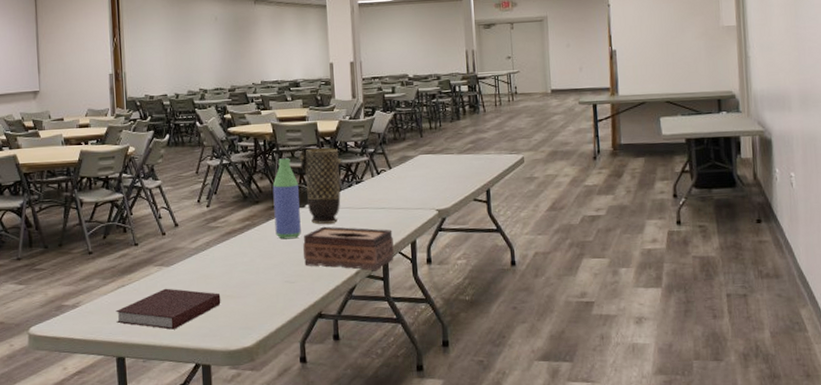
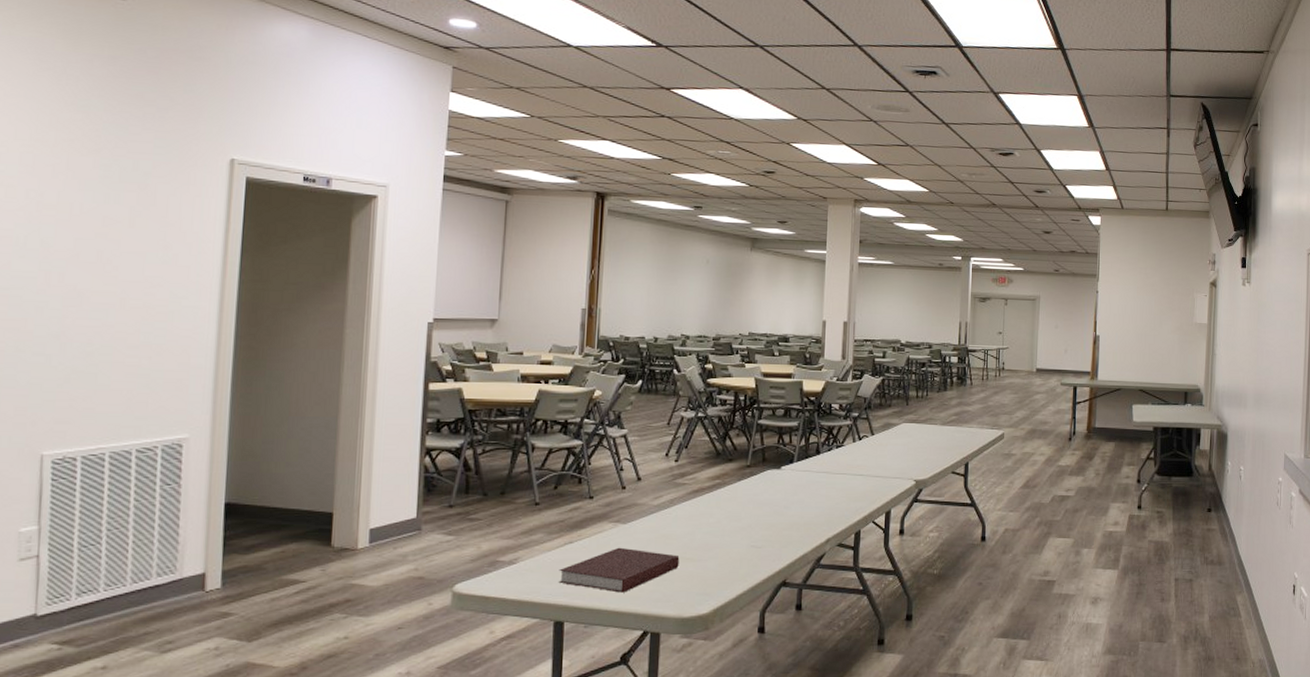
bottle: present [272,158,301,240] -> none [746,416,776,501]
vase: present [299,148,342,224] -> none [780,408,825,487]
tissue box: present [303,226,394,271] -> none [774,490,868,540]

